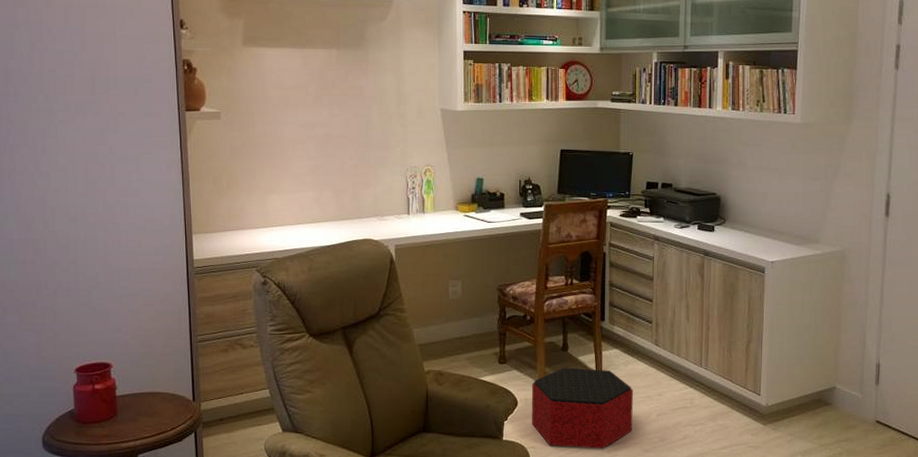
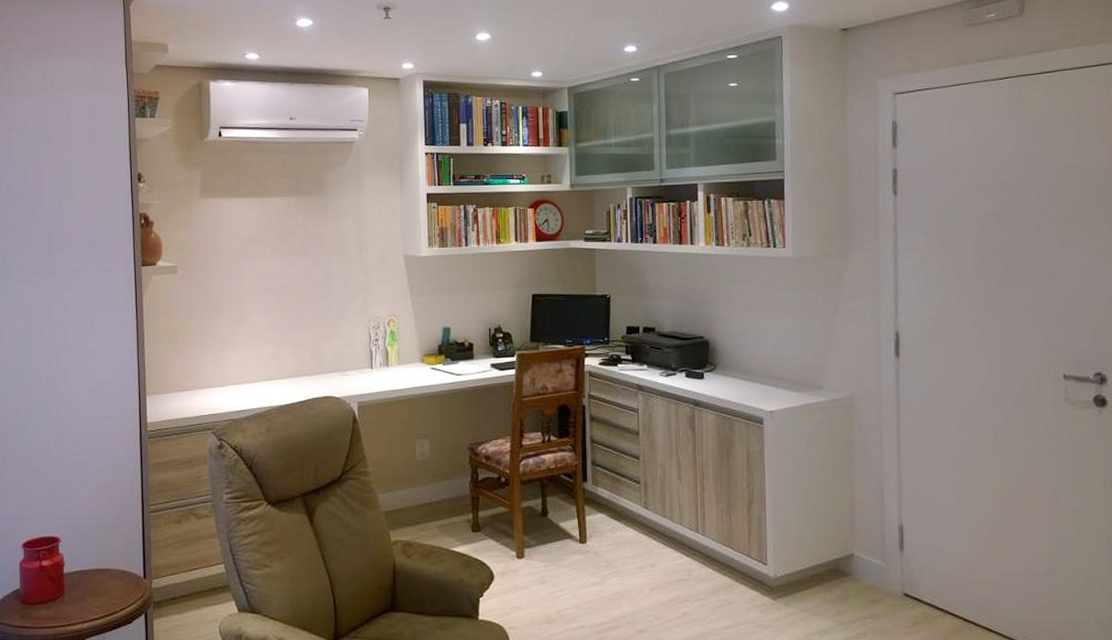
ottoman: present [531,368,633,450] -> none [508,535,624,630]

